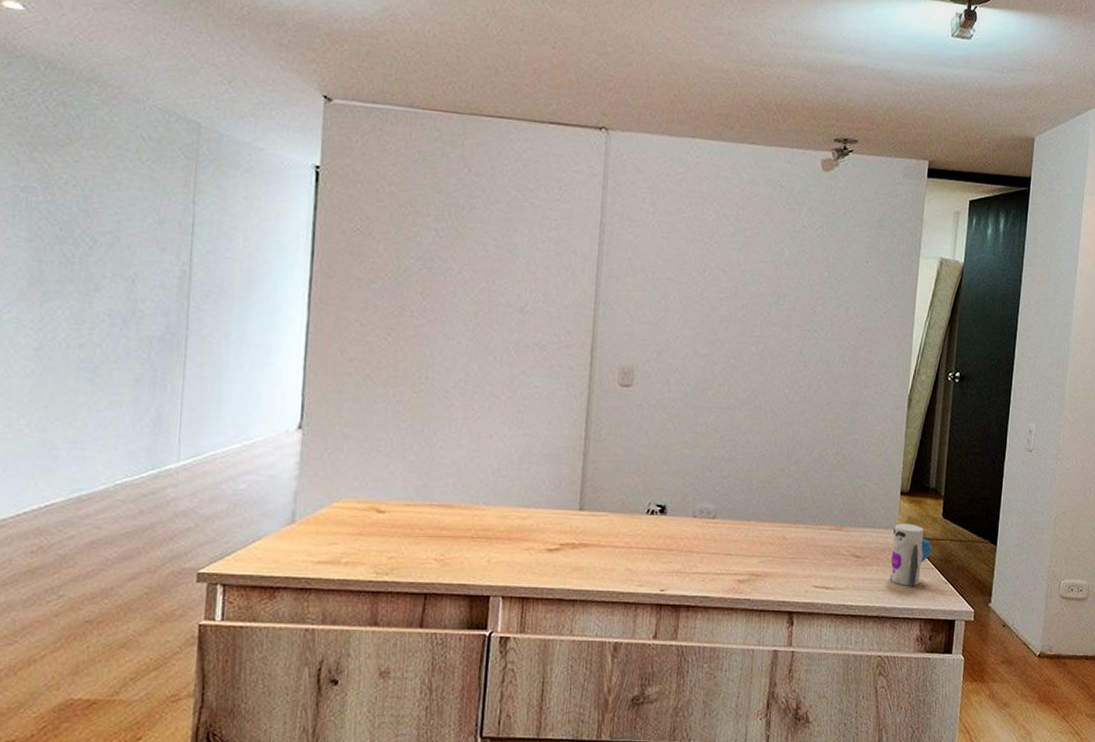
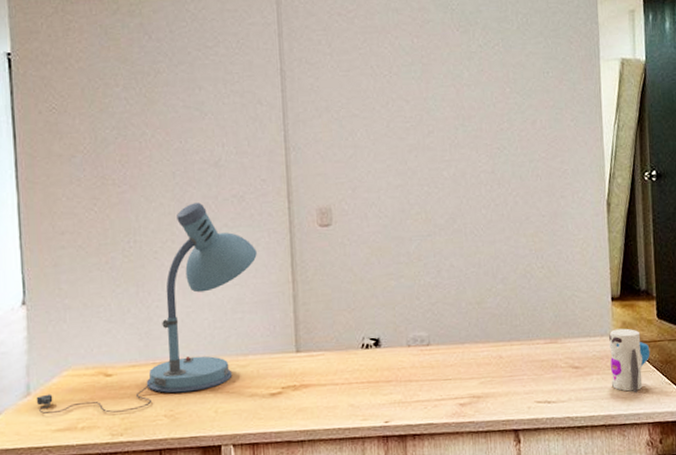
desk lamp: none [300,345,552,551] -> present [36,202,257,415]

